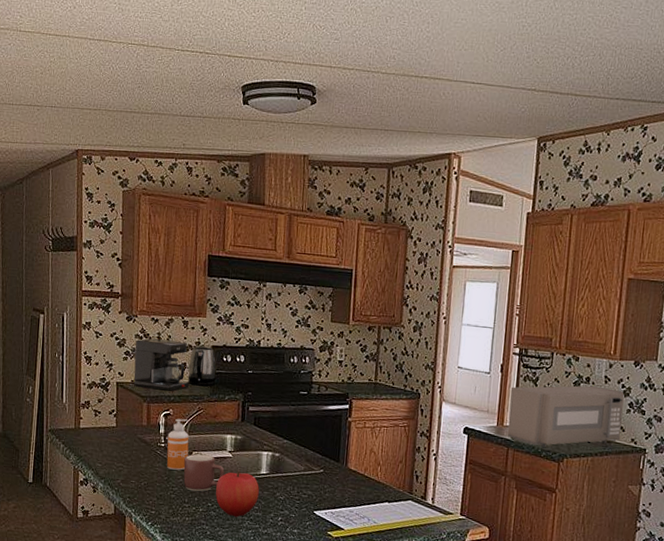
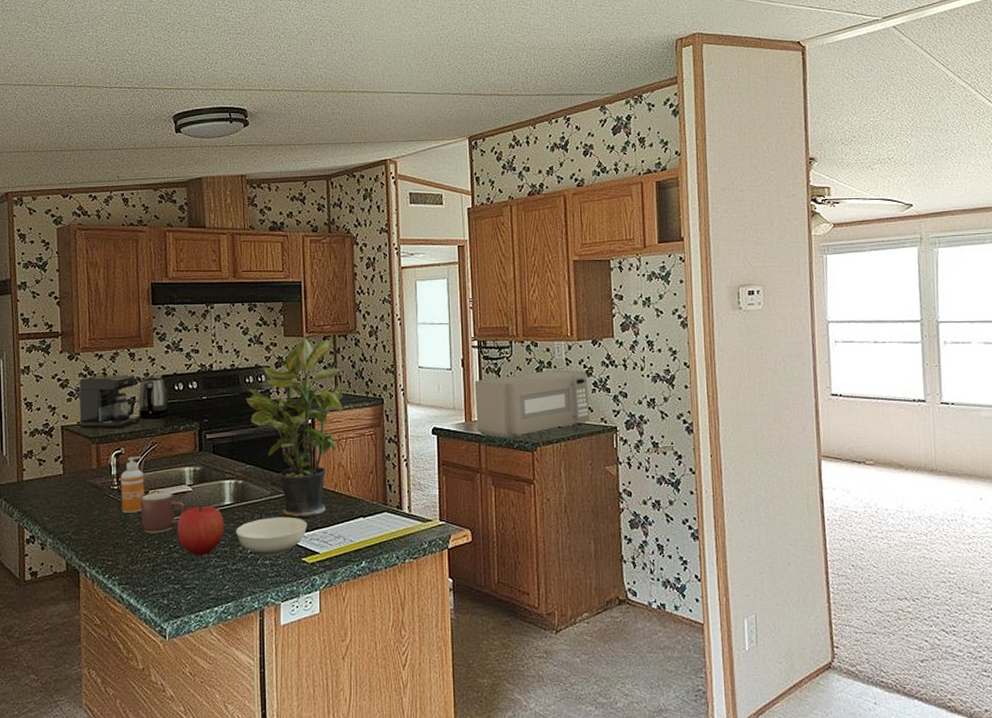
bowl: none [268,491,336,526] -> present [235,516,308,556]
potted plant: none [289,325,382,497] -> present [246,338,343,519]

